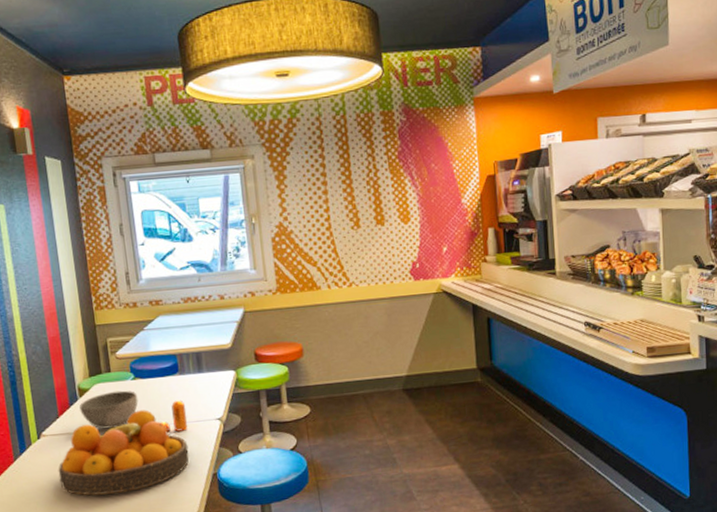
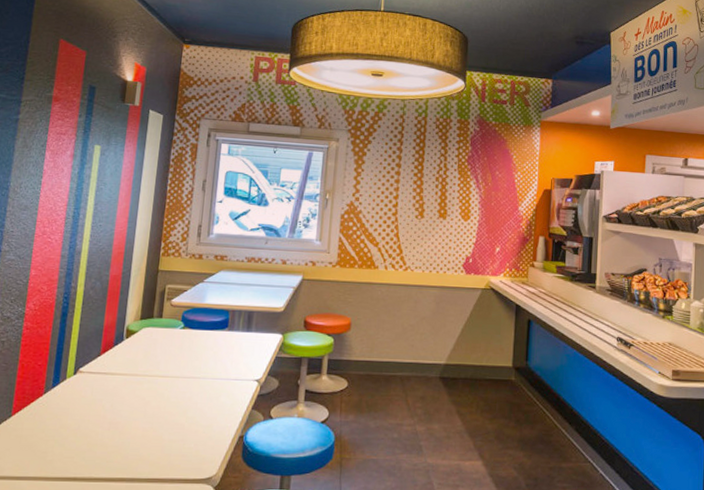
fruit bowl: present [58,410,190,496] -> none [84,360,221,443]
bowl: present [79,390,138,429] -> none [123,337,183,375]
pepper shaker: present [160,400,188,432] -> none [199,355,228,388]

